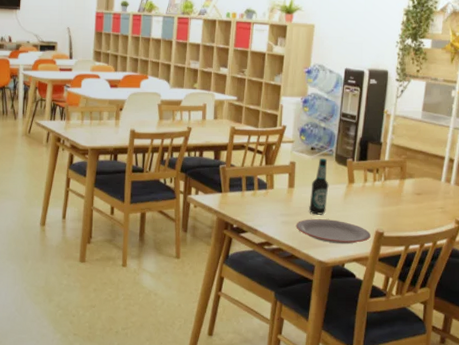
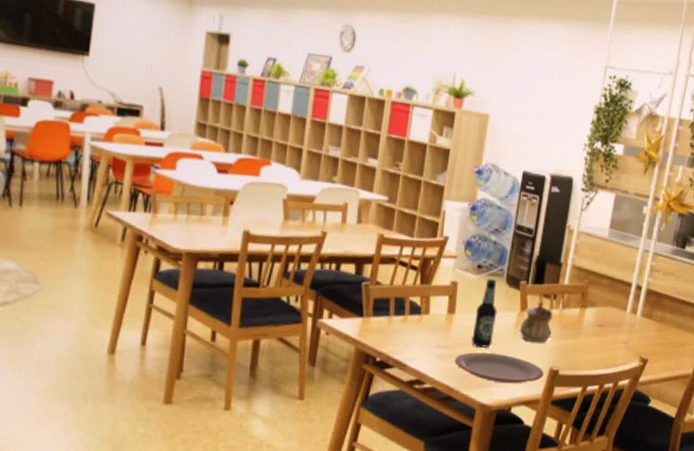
teapot: none [348,176,377,210] -> present [519,302,553,343]

